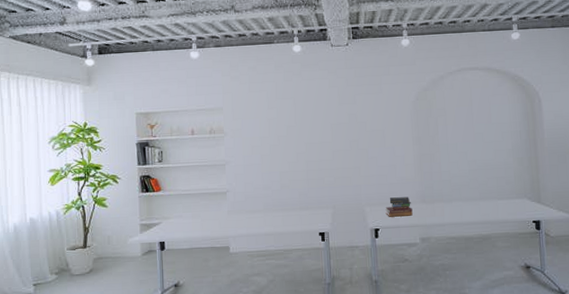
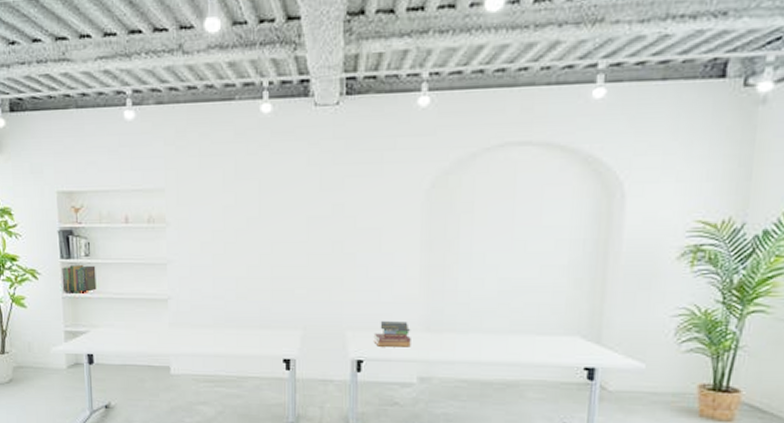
books: none [138,168,168,192] -> present [61,264,97,292]

